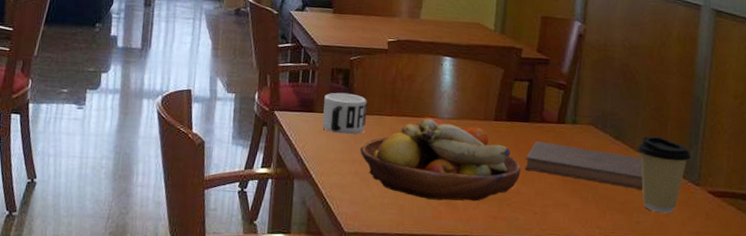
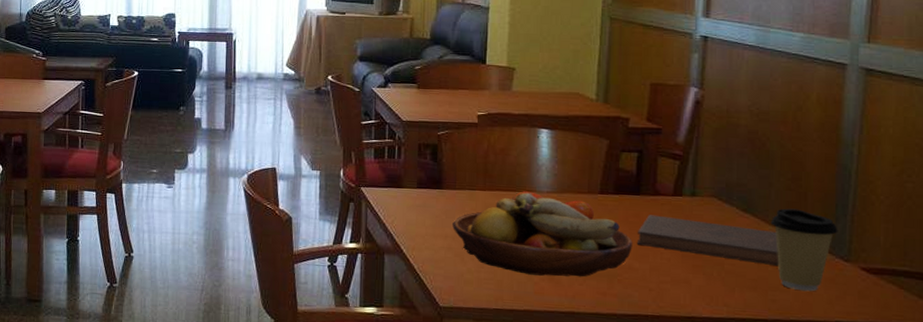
mug: present [322,92,368,135] -> none [411,168,459,210]

